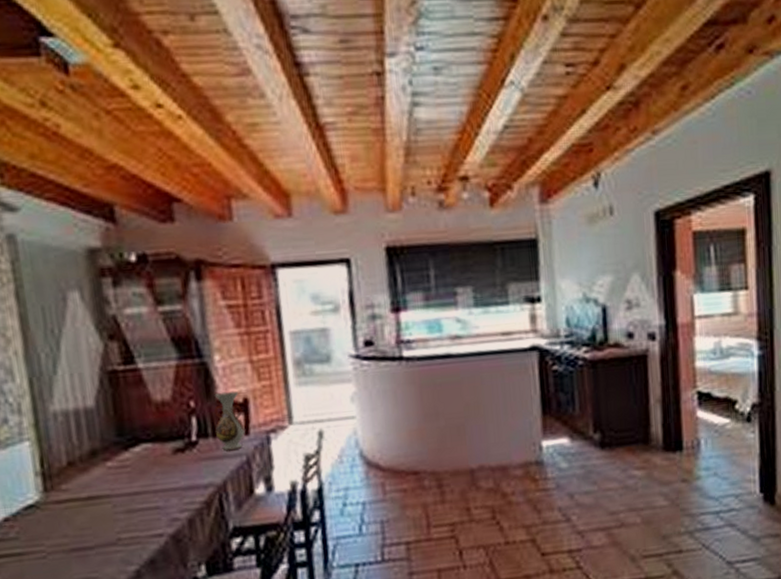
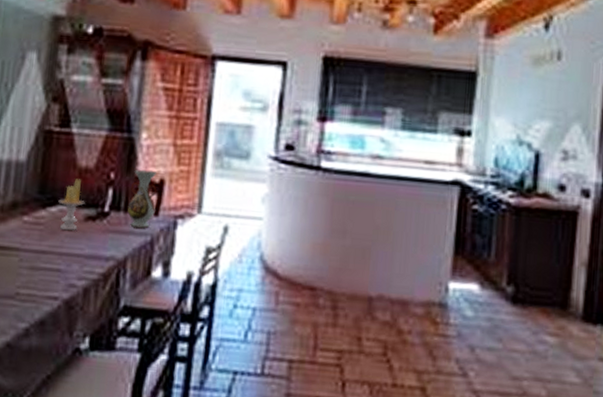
candle: none [140,413,170,468] -> present [58,178,85,231]

